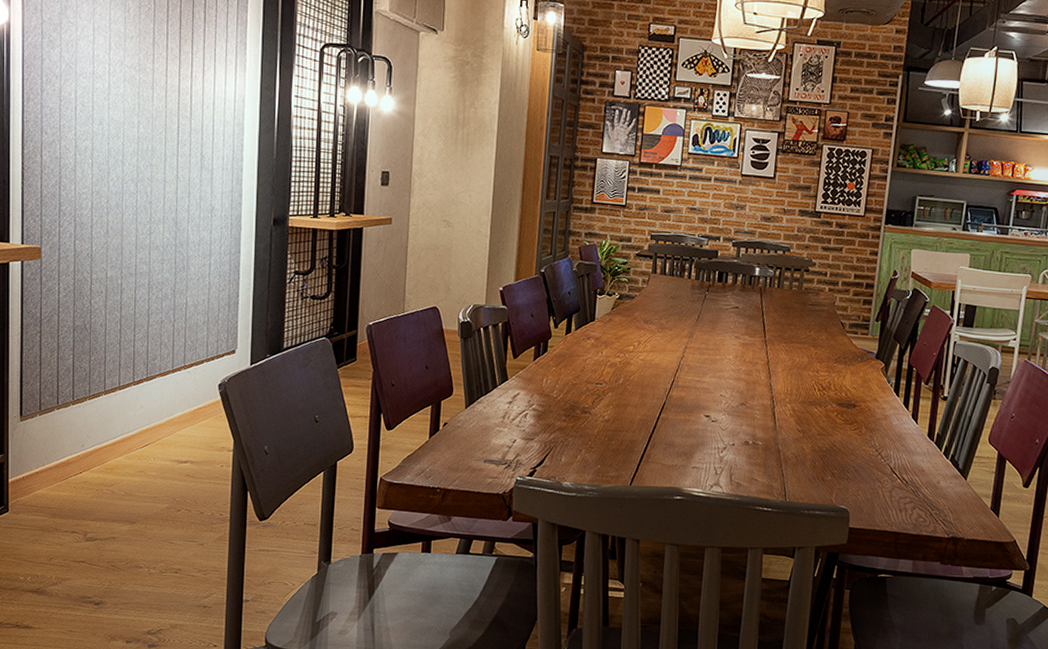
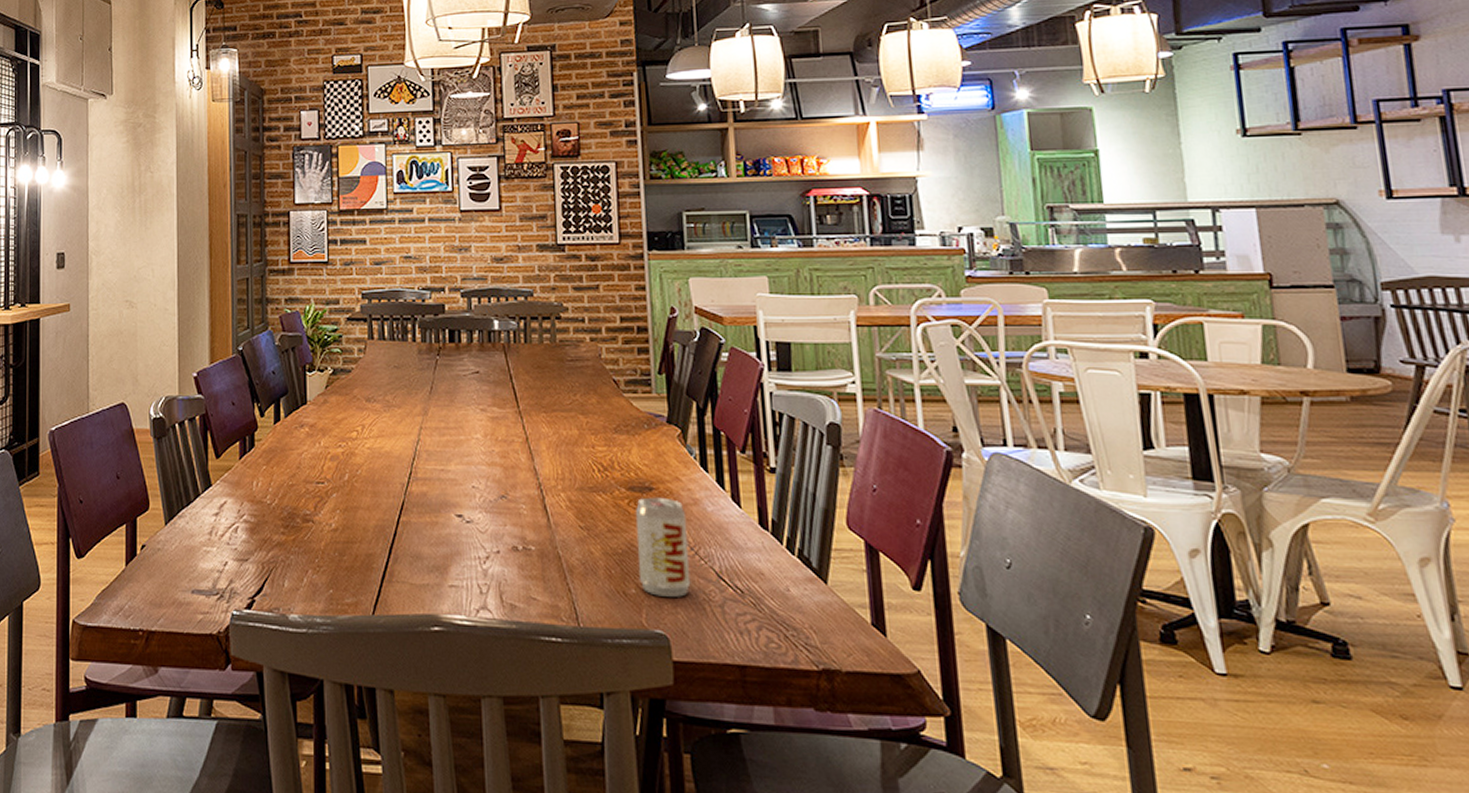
beverage can: none [835,411,878,484] -> present [635,497,691,597]

